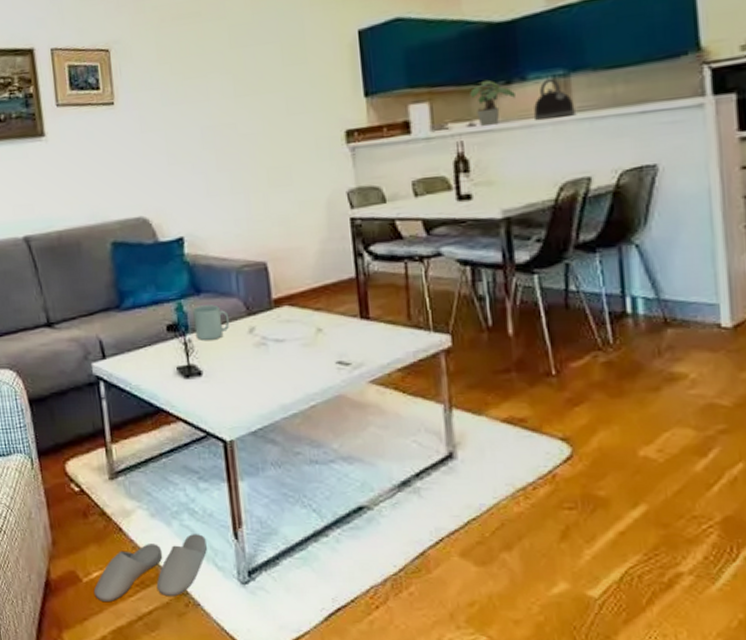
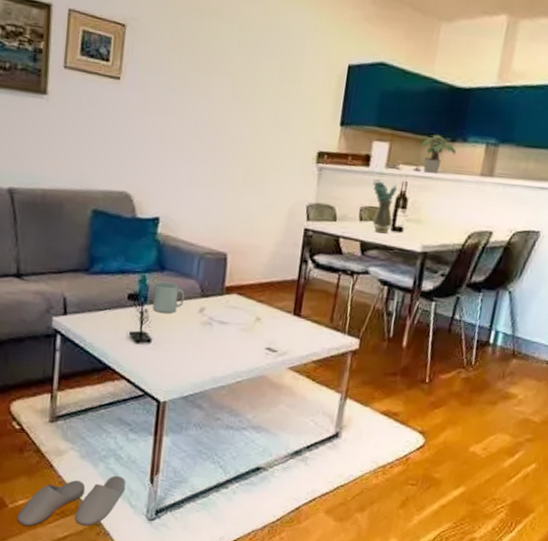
vase: none [421,146,457,207] -> present [372,179,397,234]
kettle: present [533,78,575,121] -> none [464,144,496,180]

